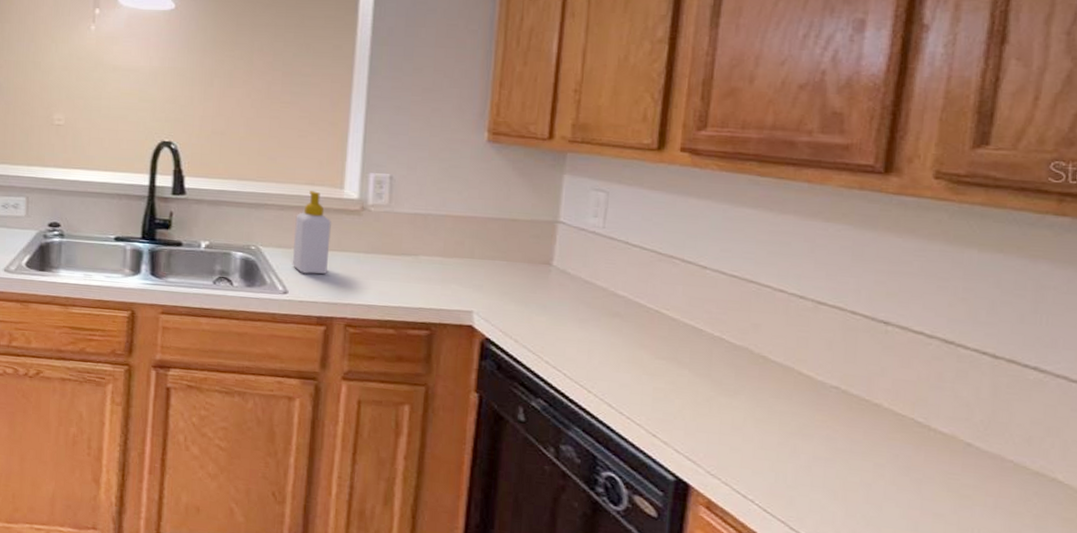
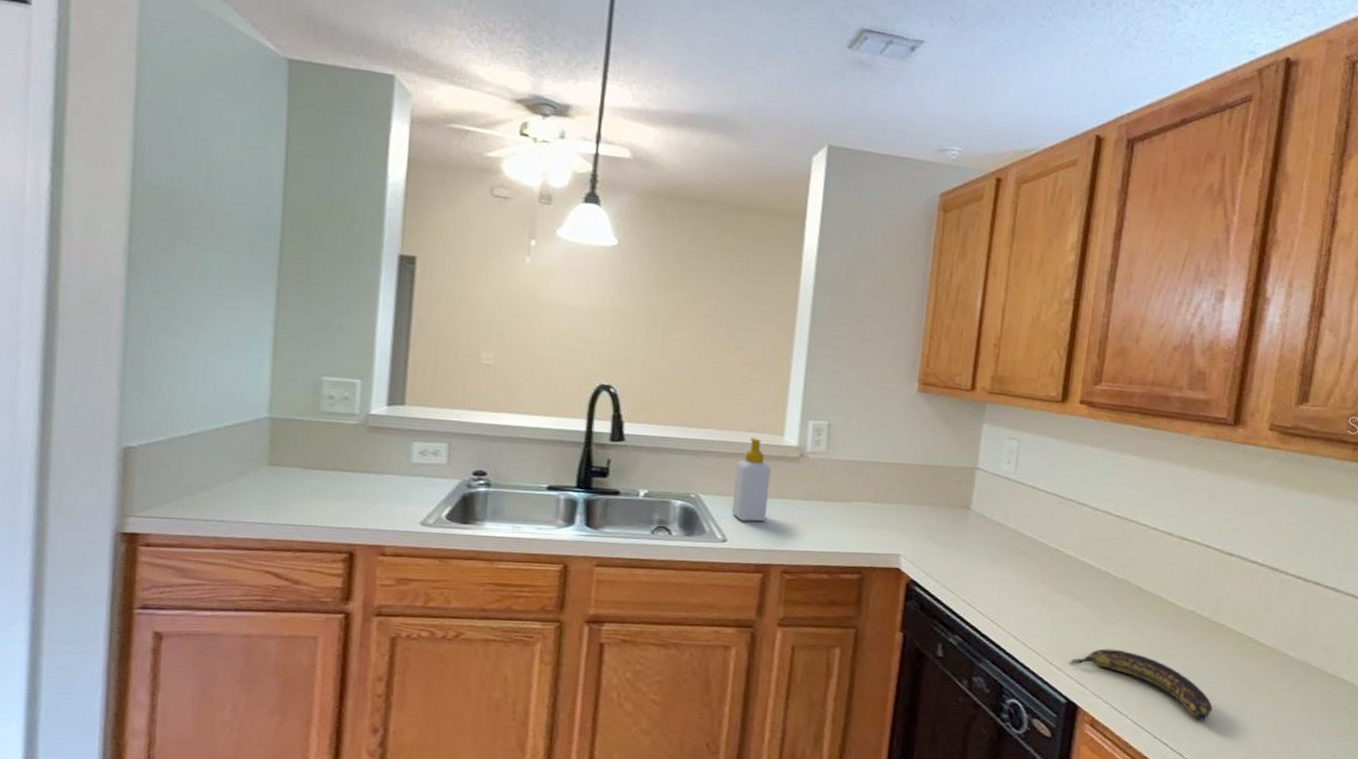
banana: none [678,423,868,515] -> present [1070,648,1213,721]

